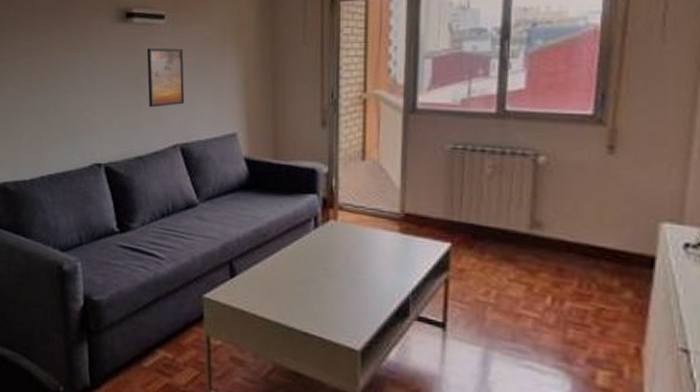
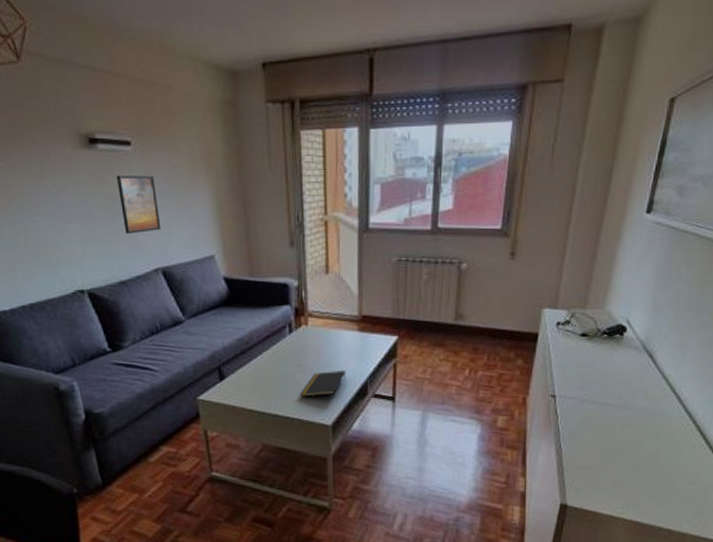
notepad: none [323,279,382,311] -> present [300,371,346,397]

